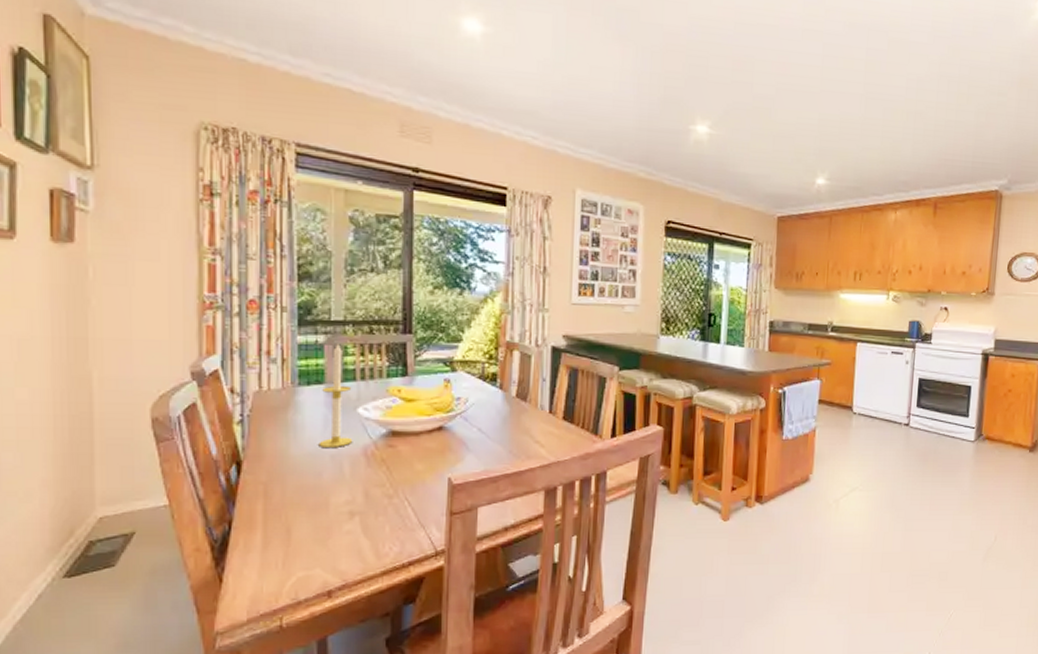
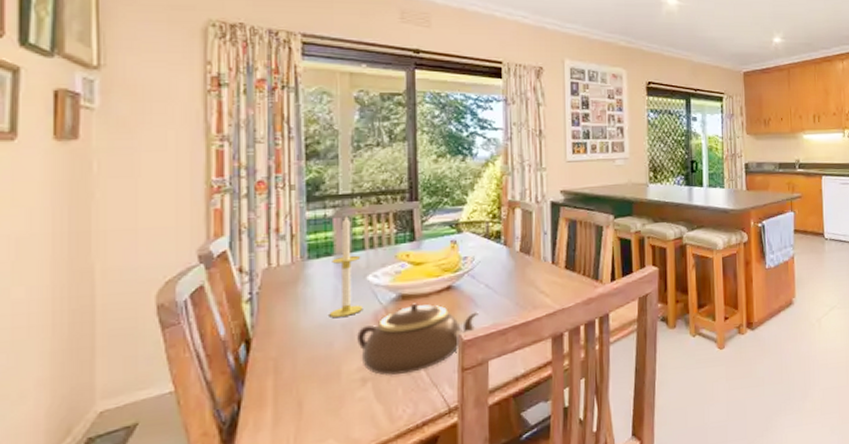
teapot: none [345,441,470,511] -> present [356,303,479,375]

